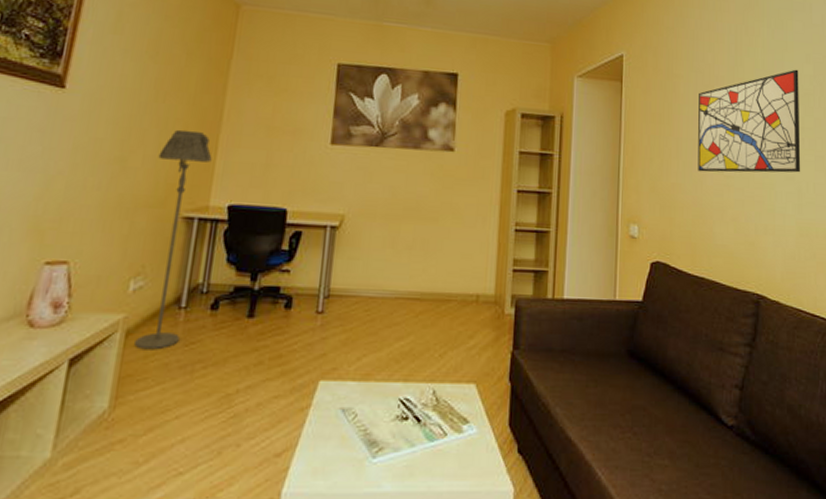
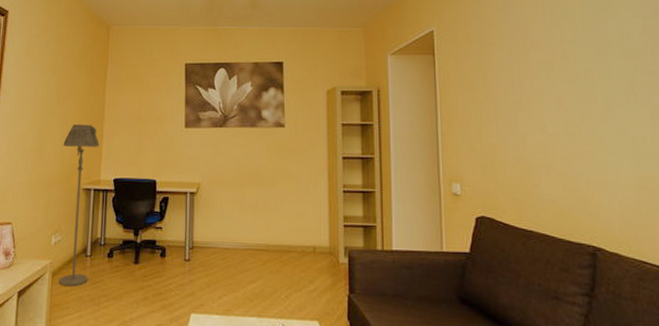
wall art: present [698,69,801,173] -> none [514,25,635,132]

